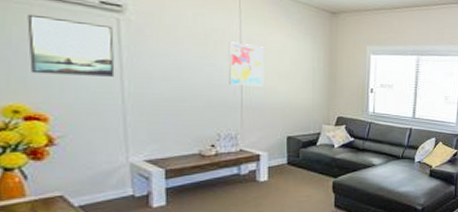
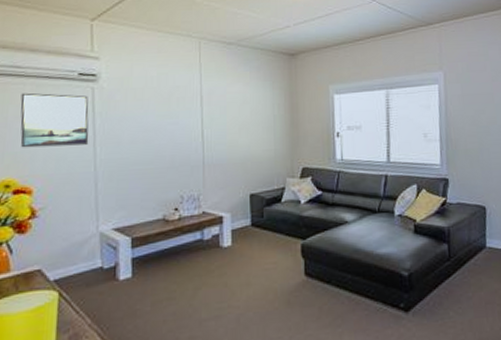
wall art: present [228,42,264,87] -> none [190,97,225,142]

